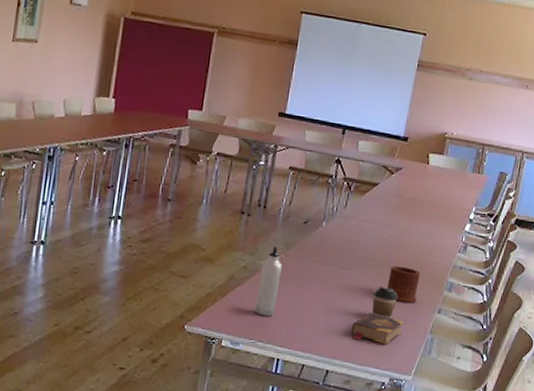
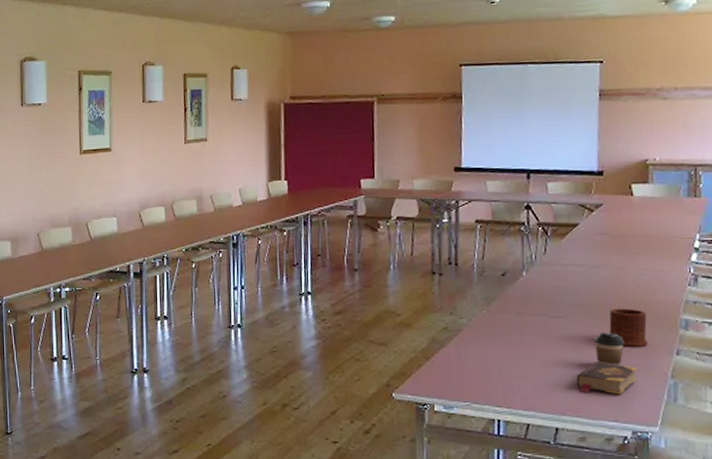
water bottle: present [254,246,282,317] -> none [463,302,487,376]

